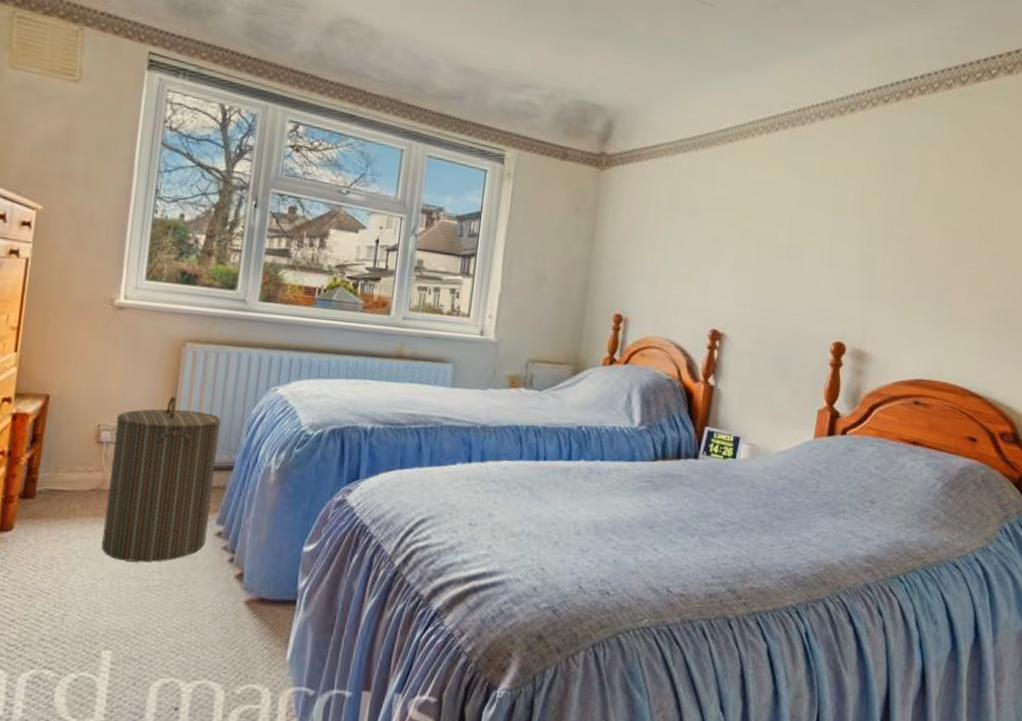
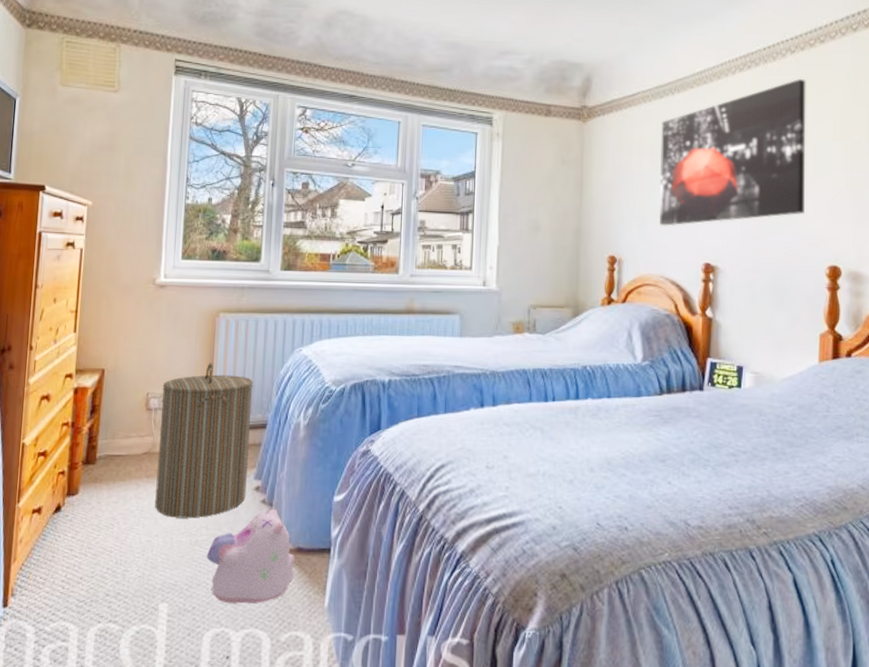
plush toy: none [158,556,257,654] -> present [207,508,296,604]
wall art: none [670,146,832,289] -> present [659,78,806,226]

